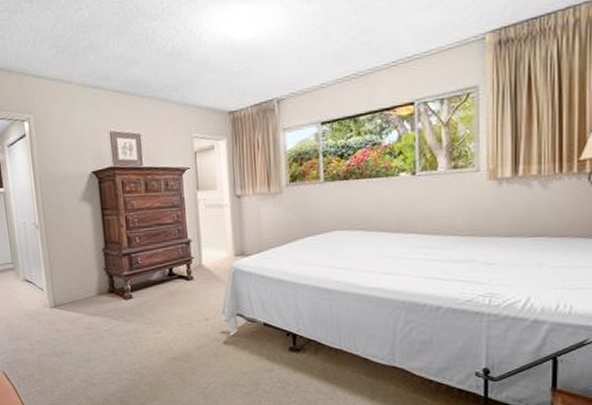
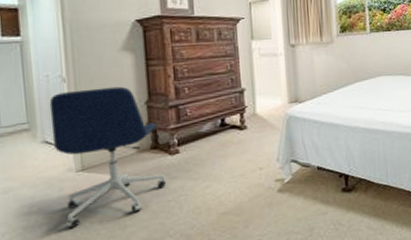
office chair: none [27,234,123,355] -> present [49,86,167,228]

